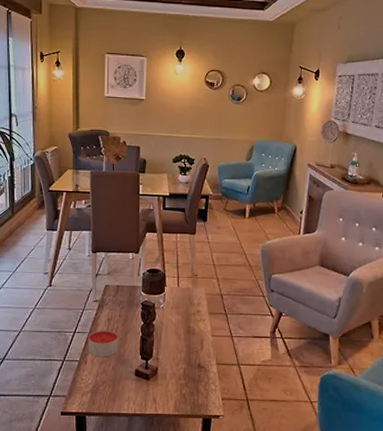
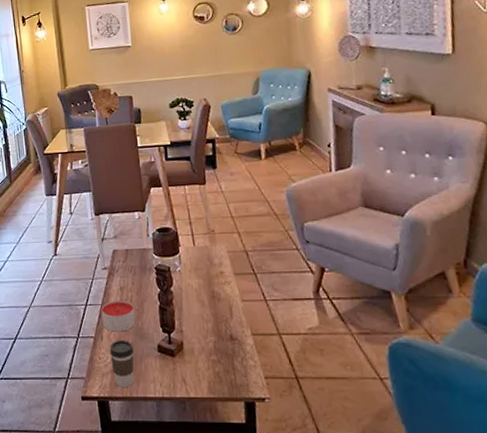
coffee cup: none [92,364,113,406] -> present [109,340,134,388]

